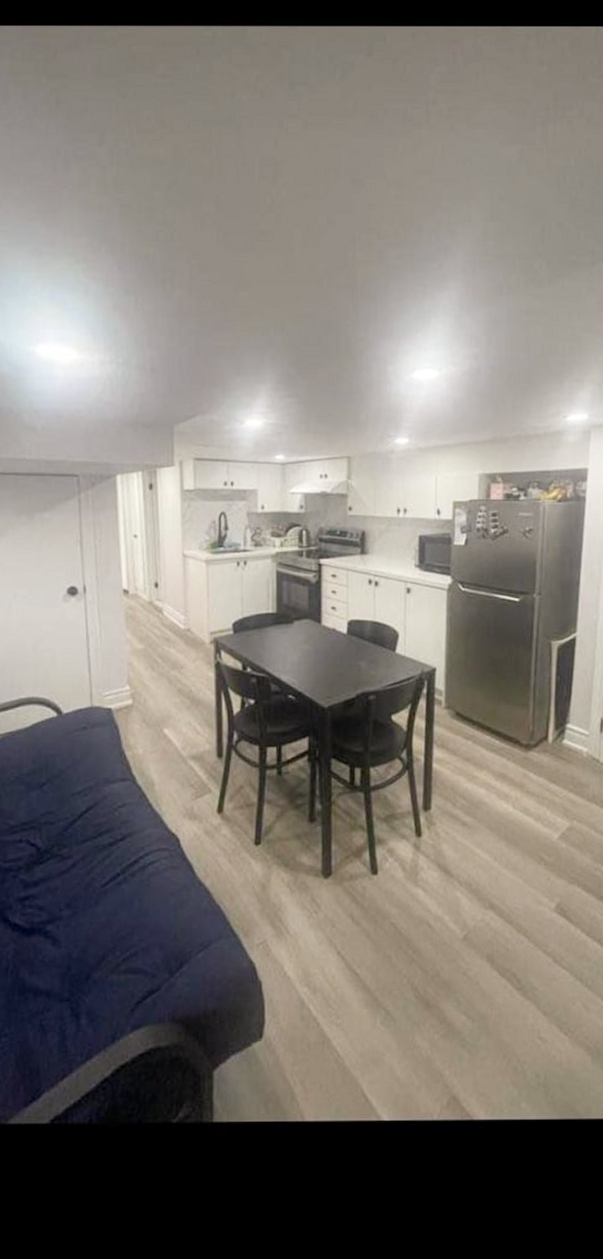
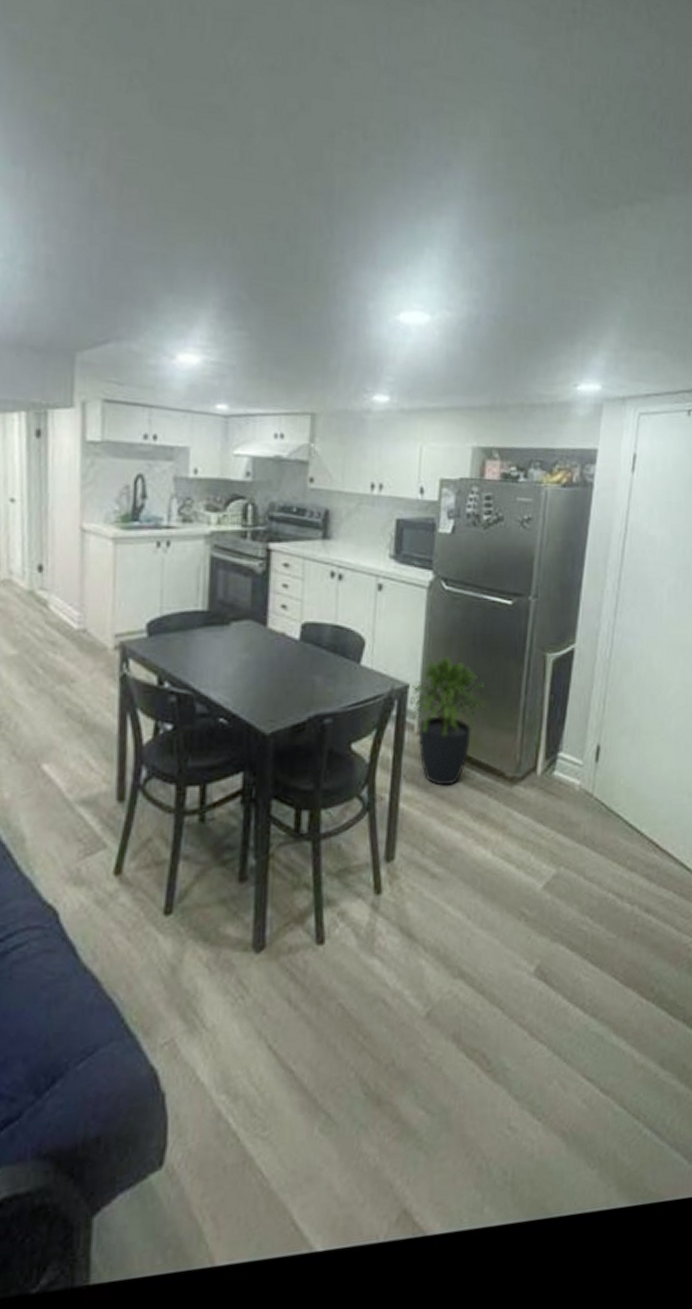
potted plant: none [436,645,502,750] -> present [409,656,486,786]

